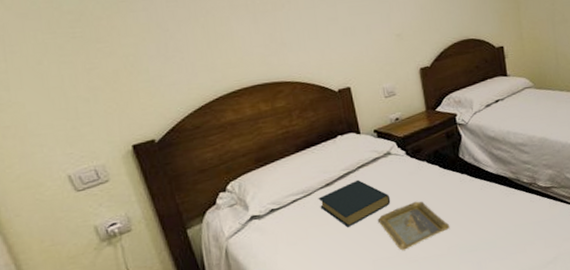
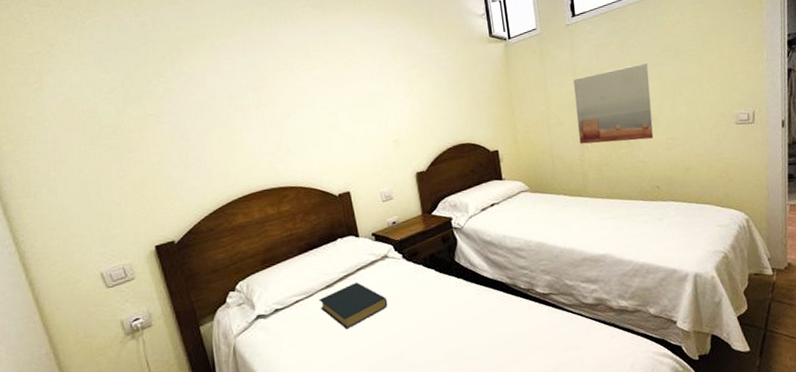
tray: present [377,201,450,251] -> none [375,305,447,355]

